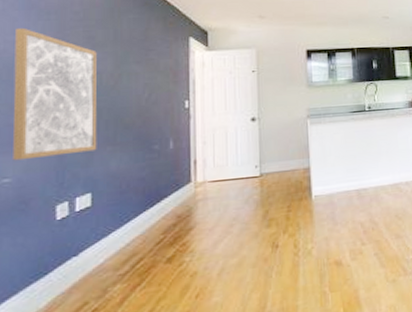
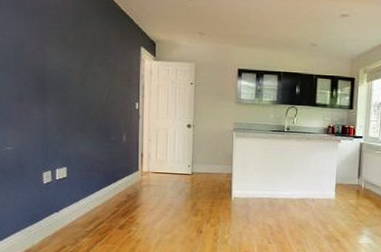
wall art: present [13,27,98,161] -> none [10,25,70,135]

